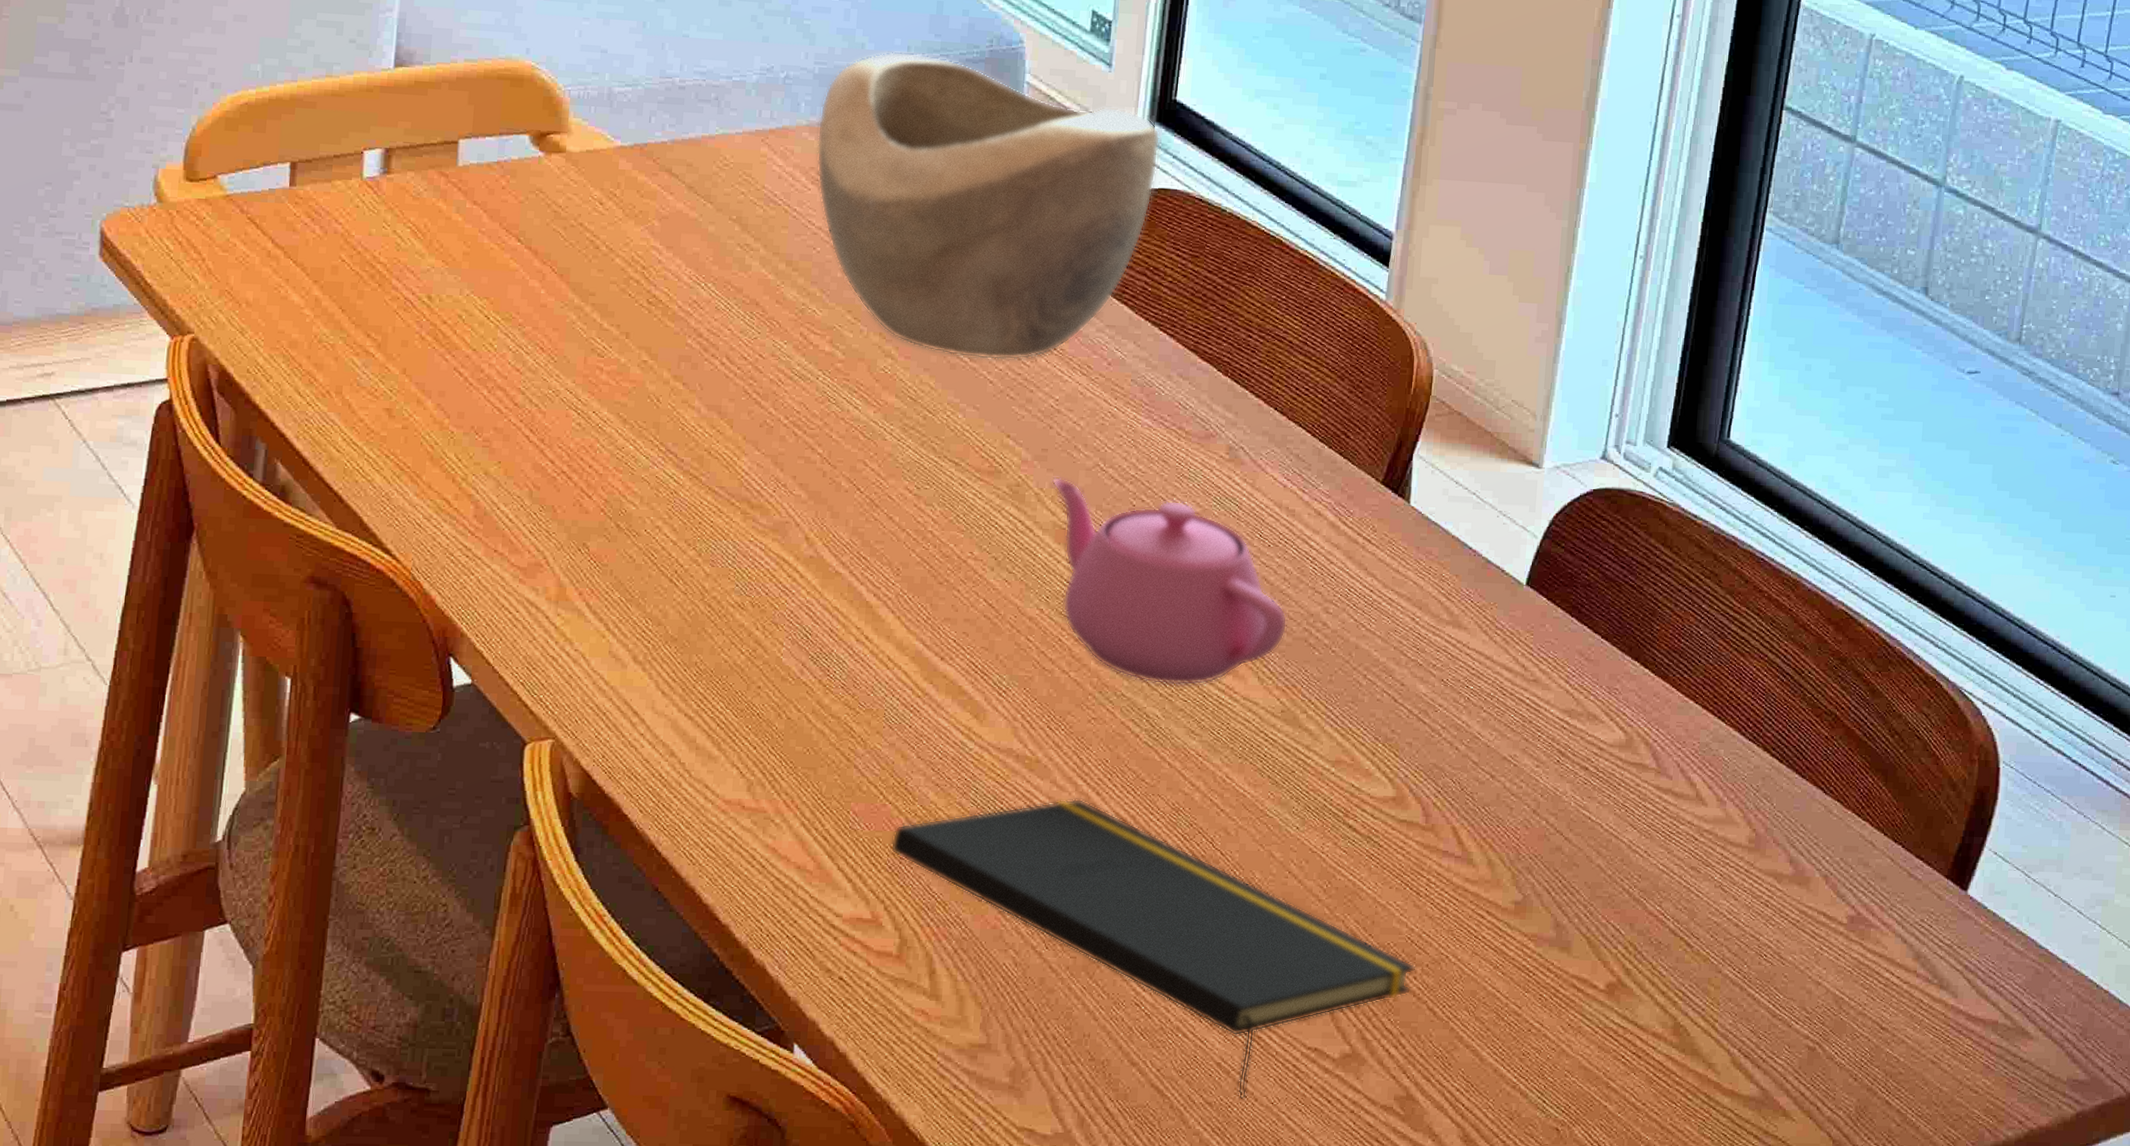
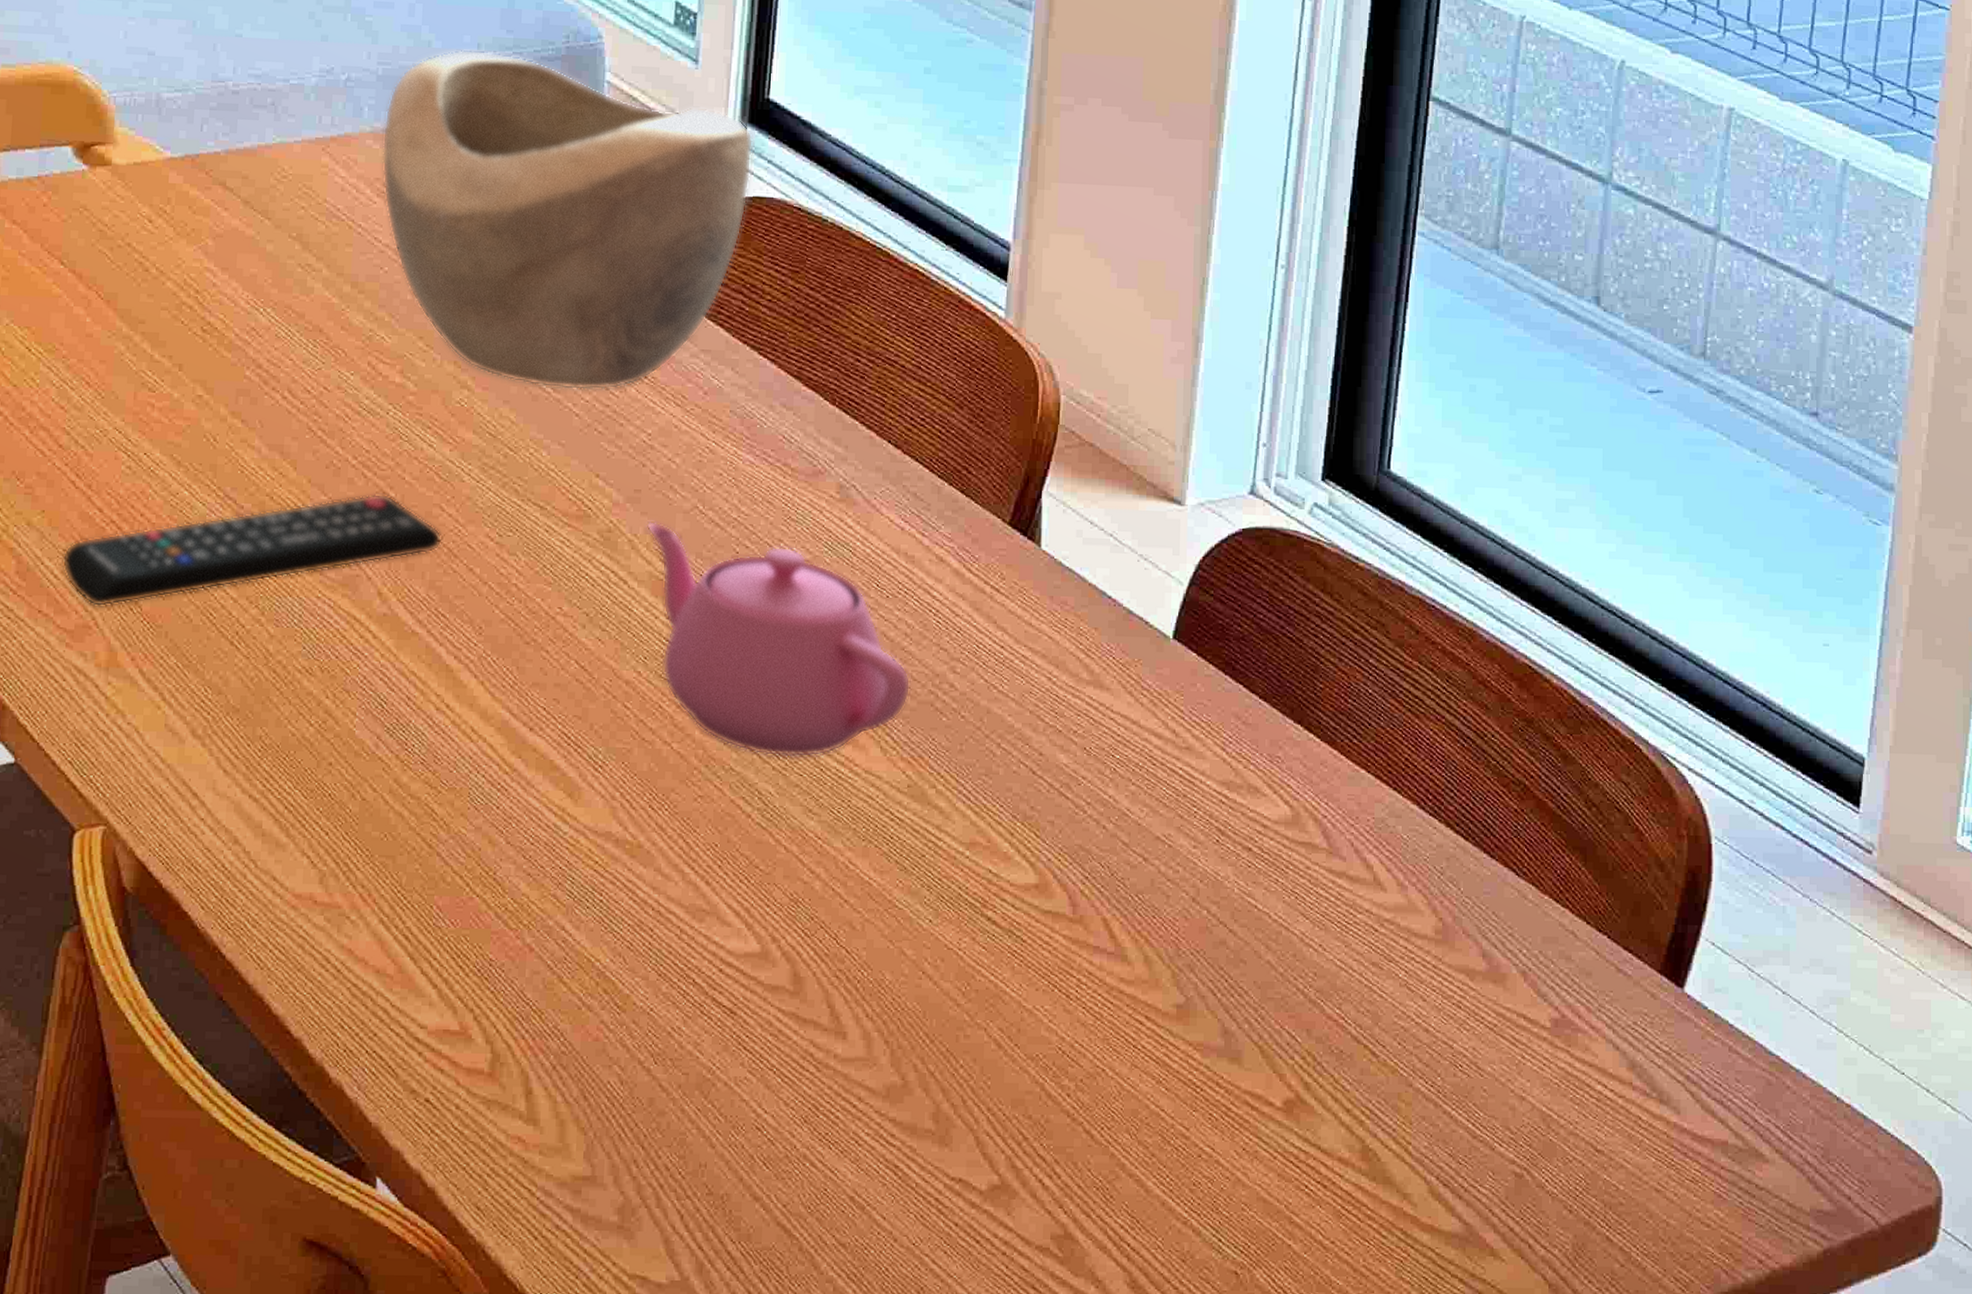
remote control: none [516,449,865,548] -> present [62,493,443,607]
notepad: present [890,798,1416,1099] -> none [479,888,1069,1239]

